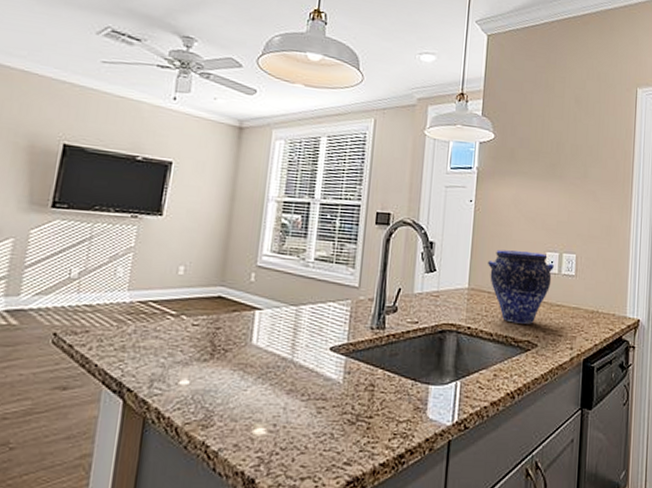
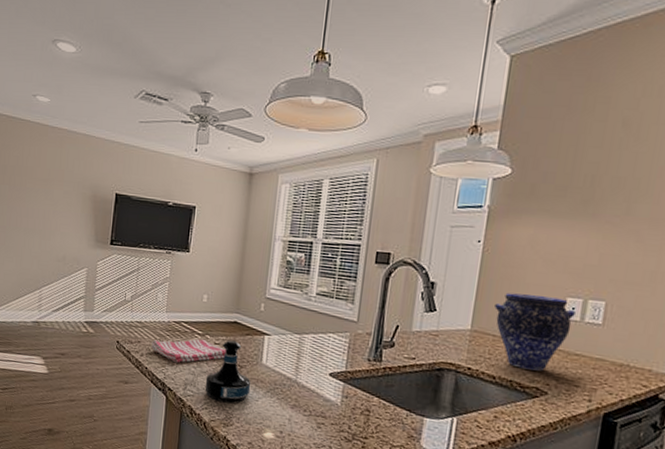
dish towel: none [105,321,208,355] -> present [151,339,227,364]
tequila bottle: none [177,319,238,398] -> present [204,340,251,404]

